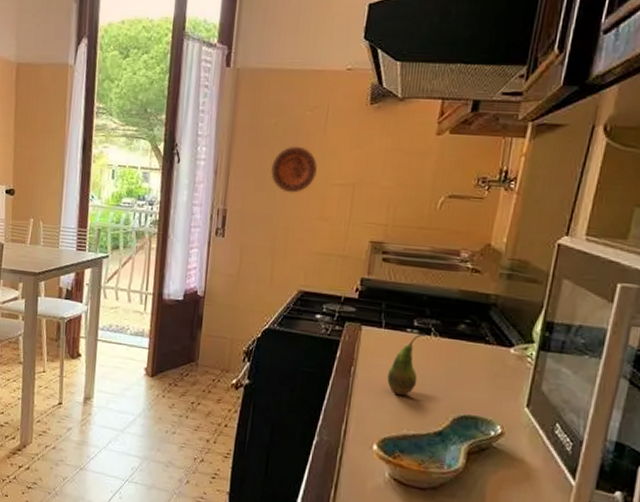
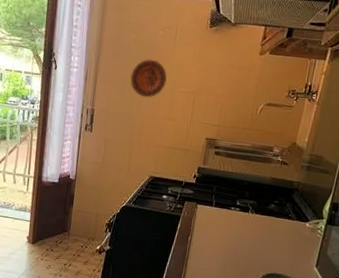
fruit: present [387,333,426,396] -> none [215,211,245,258]

